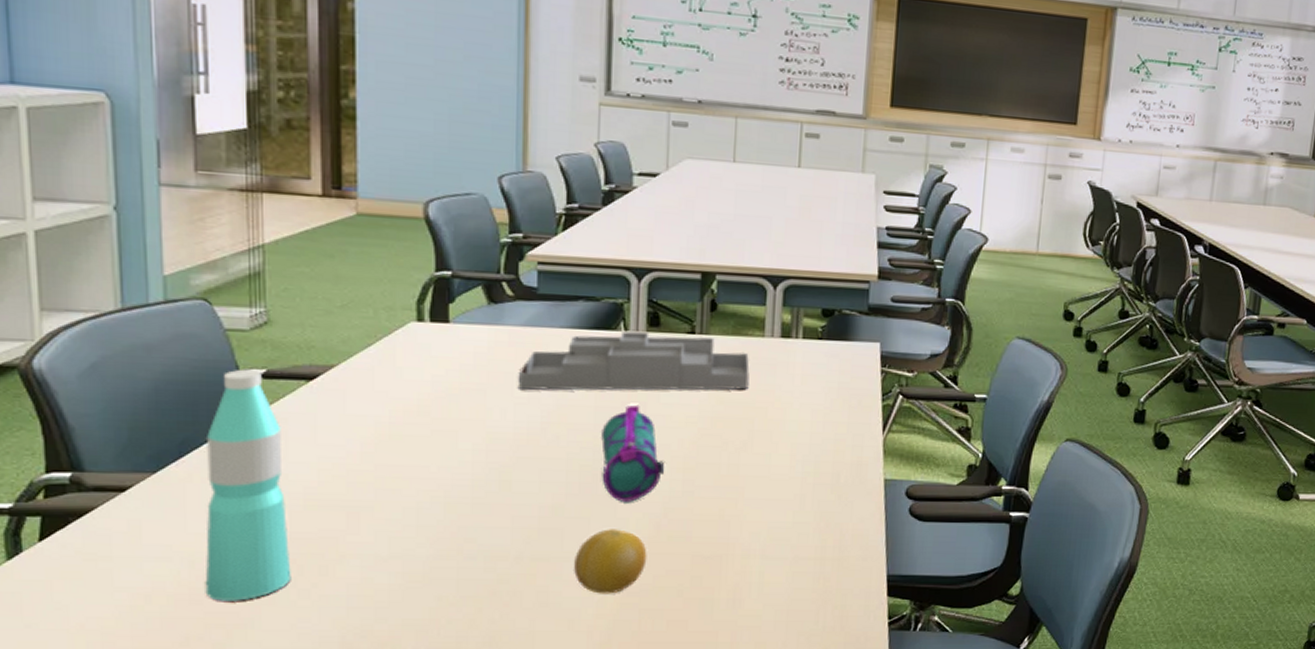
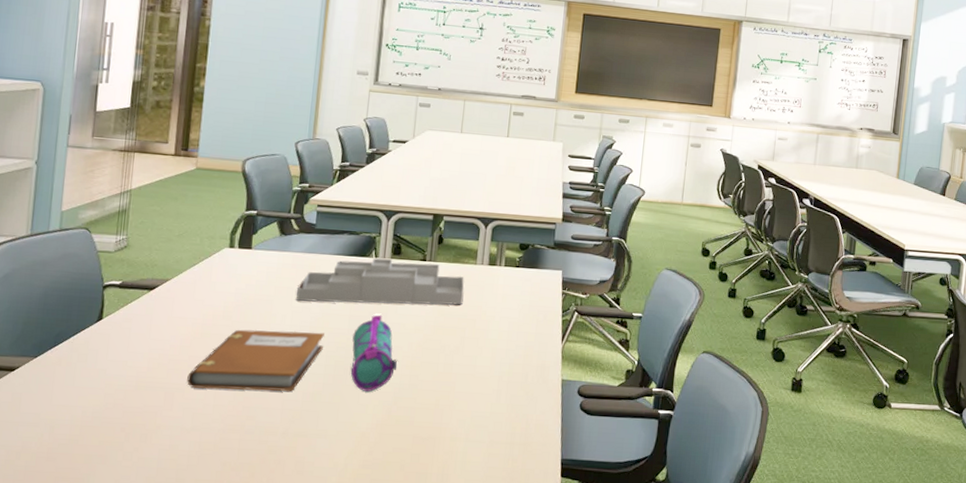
water bottle: present [205,369,291,601] -> none [58,280,127,460]
notebook: none [376,428,562,507] -> present [187,329,324,391]
fruit: present [573,529,647,594] -> none [323,412,380,466]

